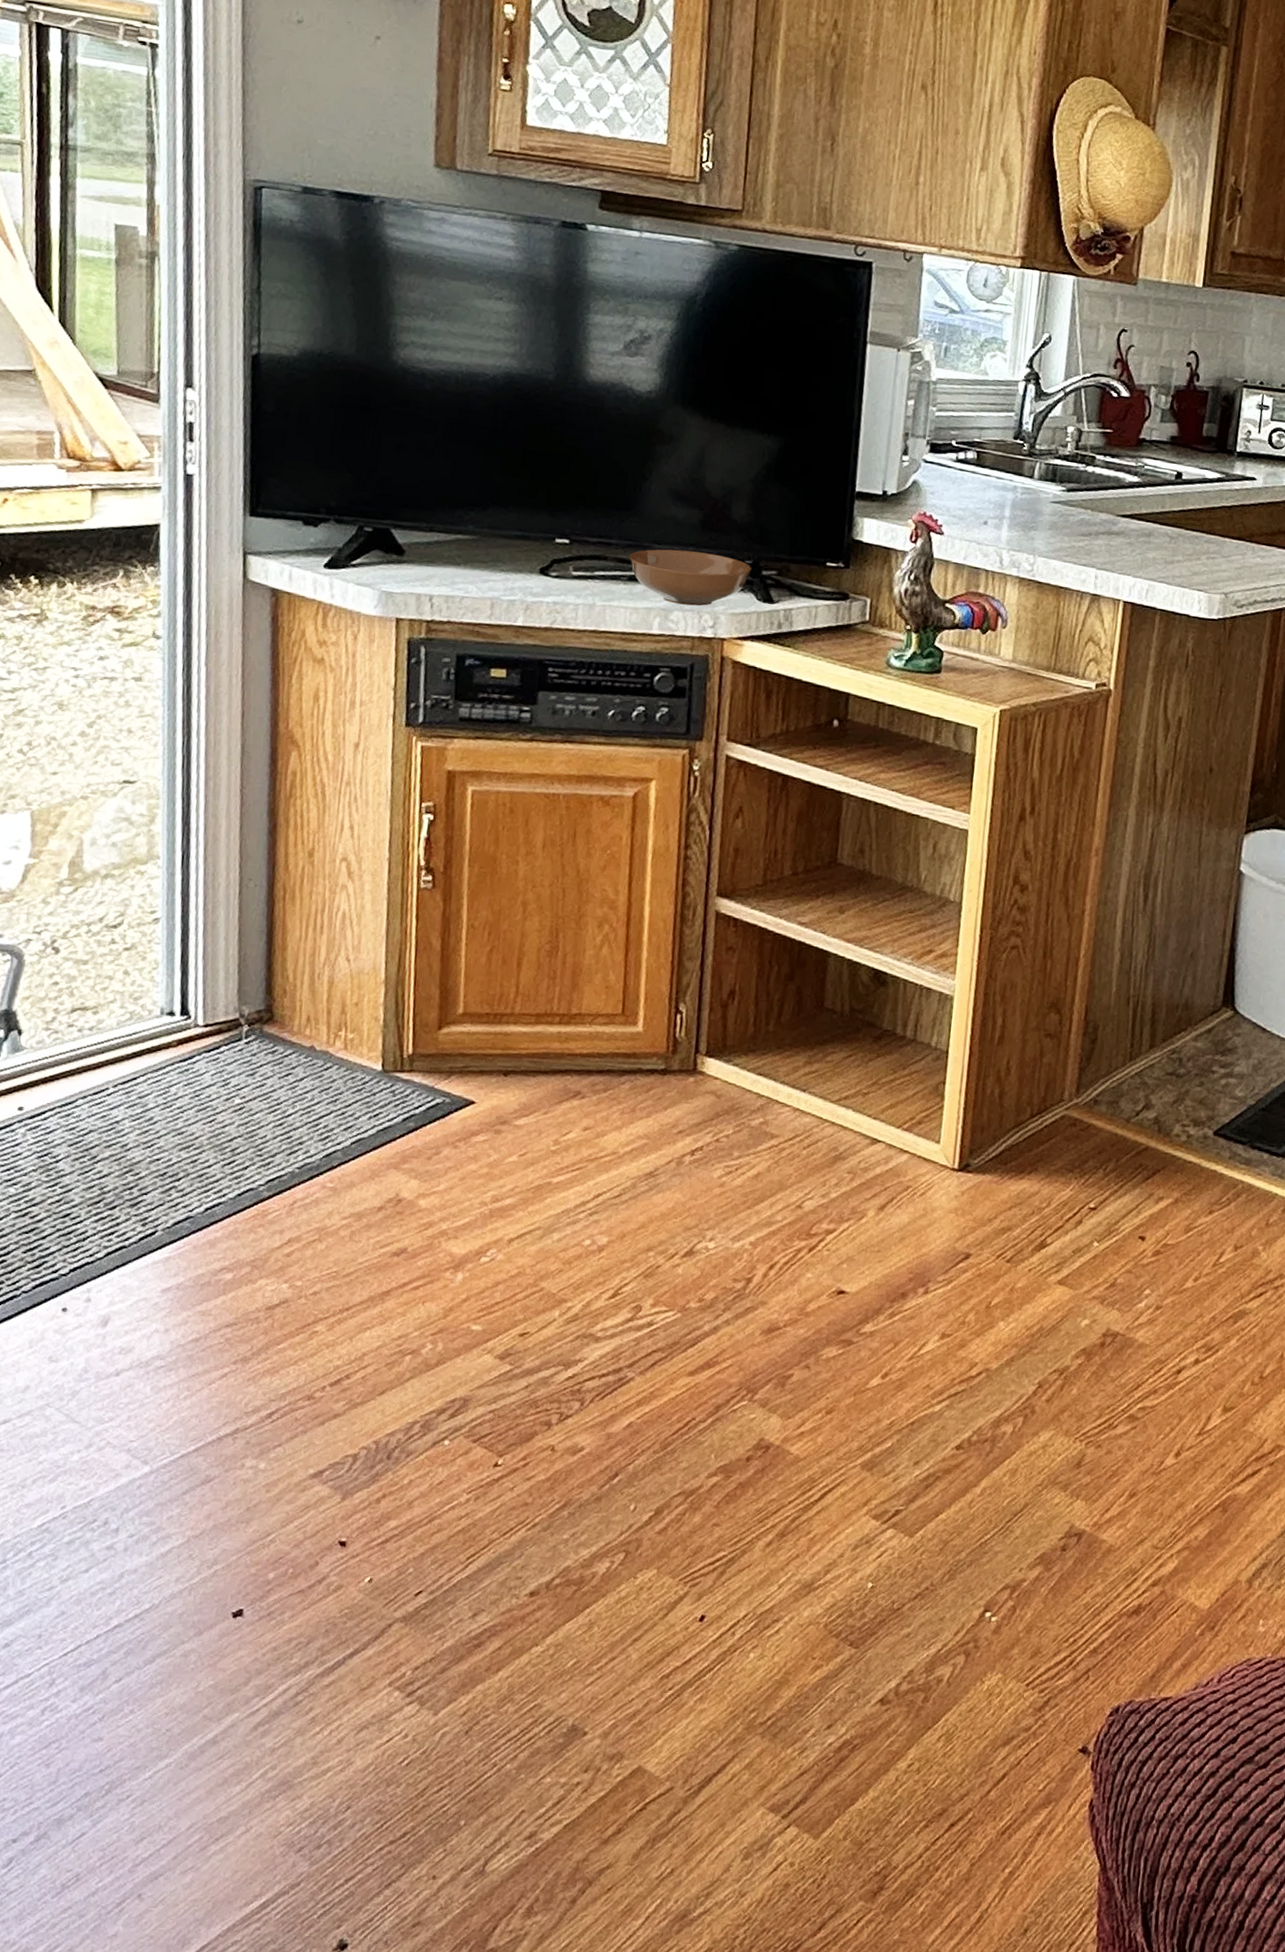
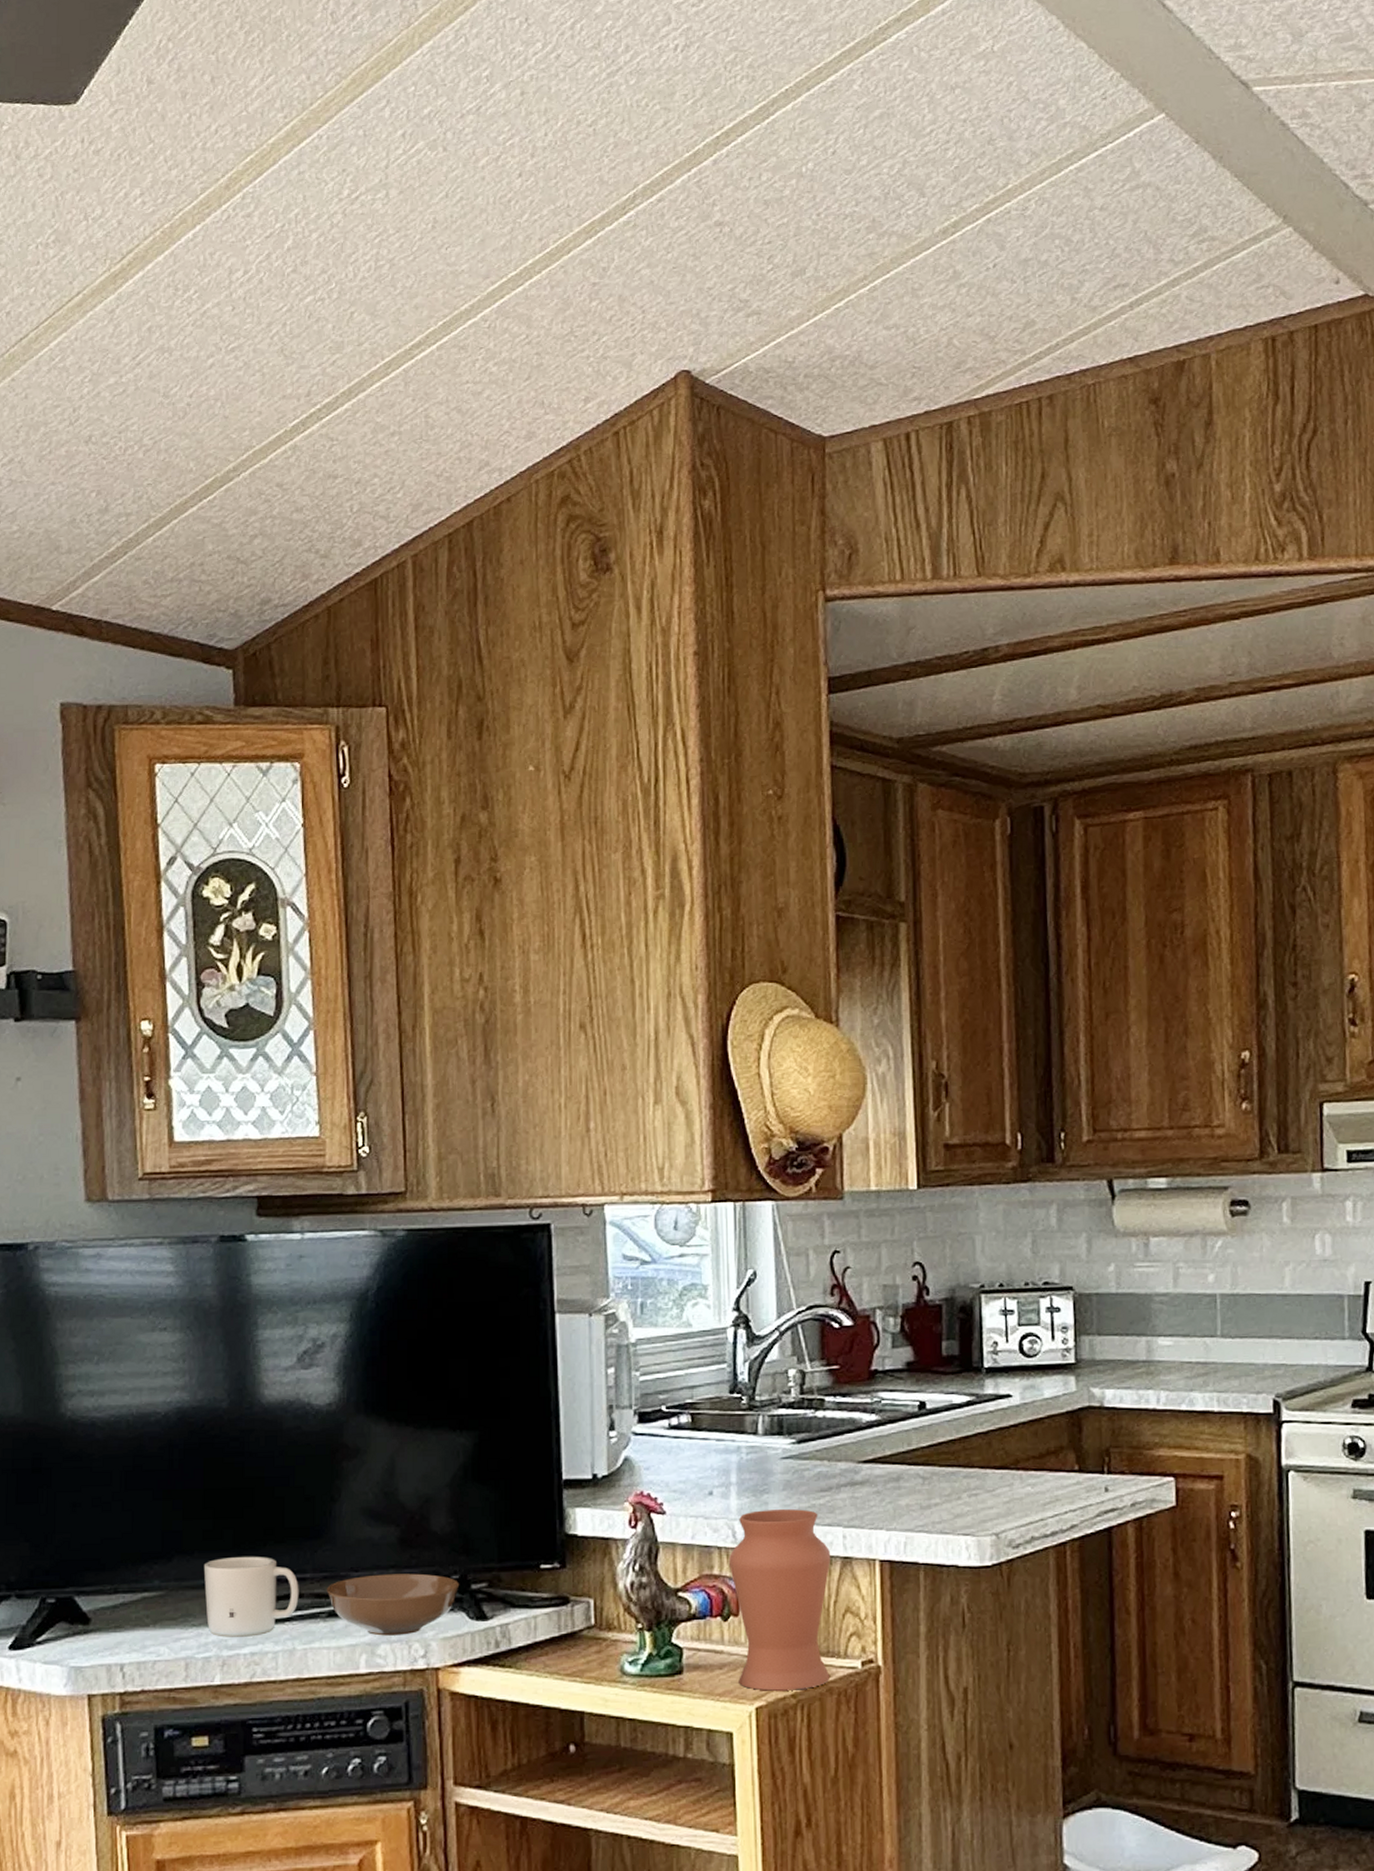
mug: none [515,514,605,588] -> present [203,1556,299,1638]
decorative vase: none [988,543,1082,700] -> present [729,1509,830,1691]

